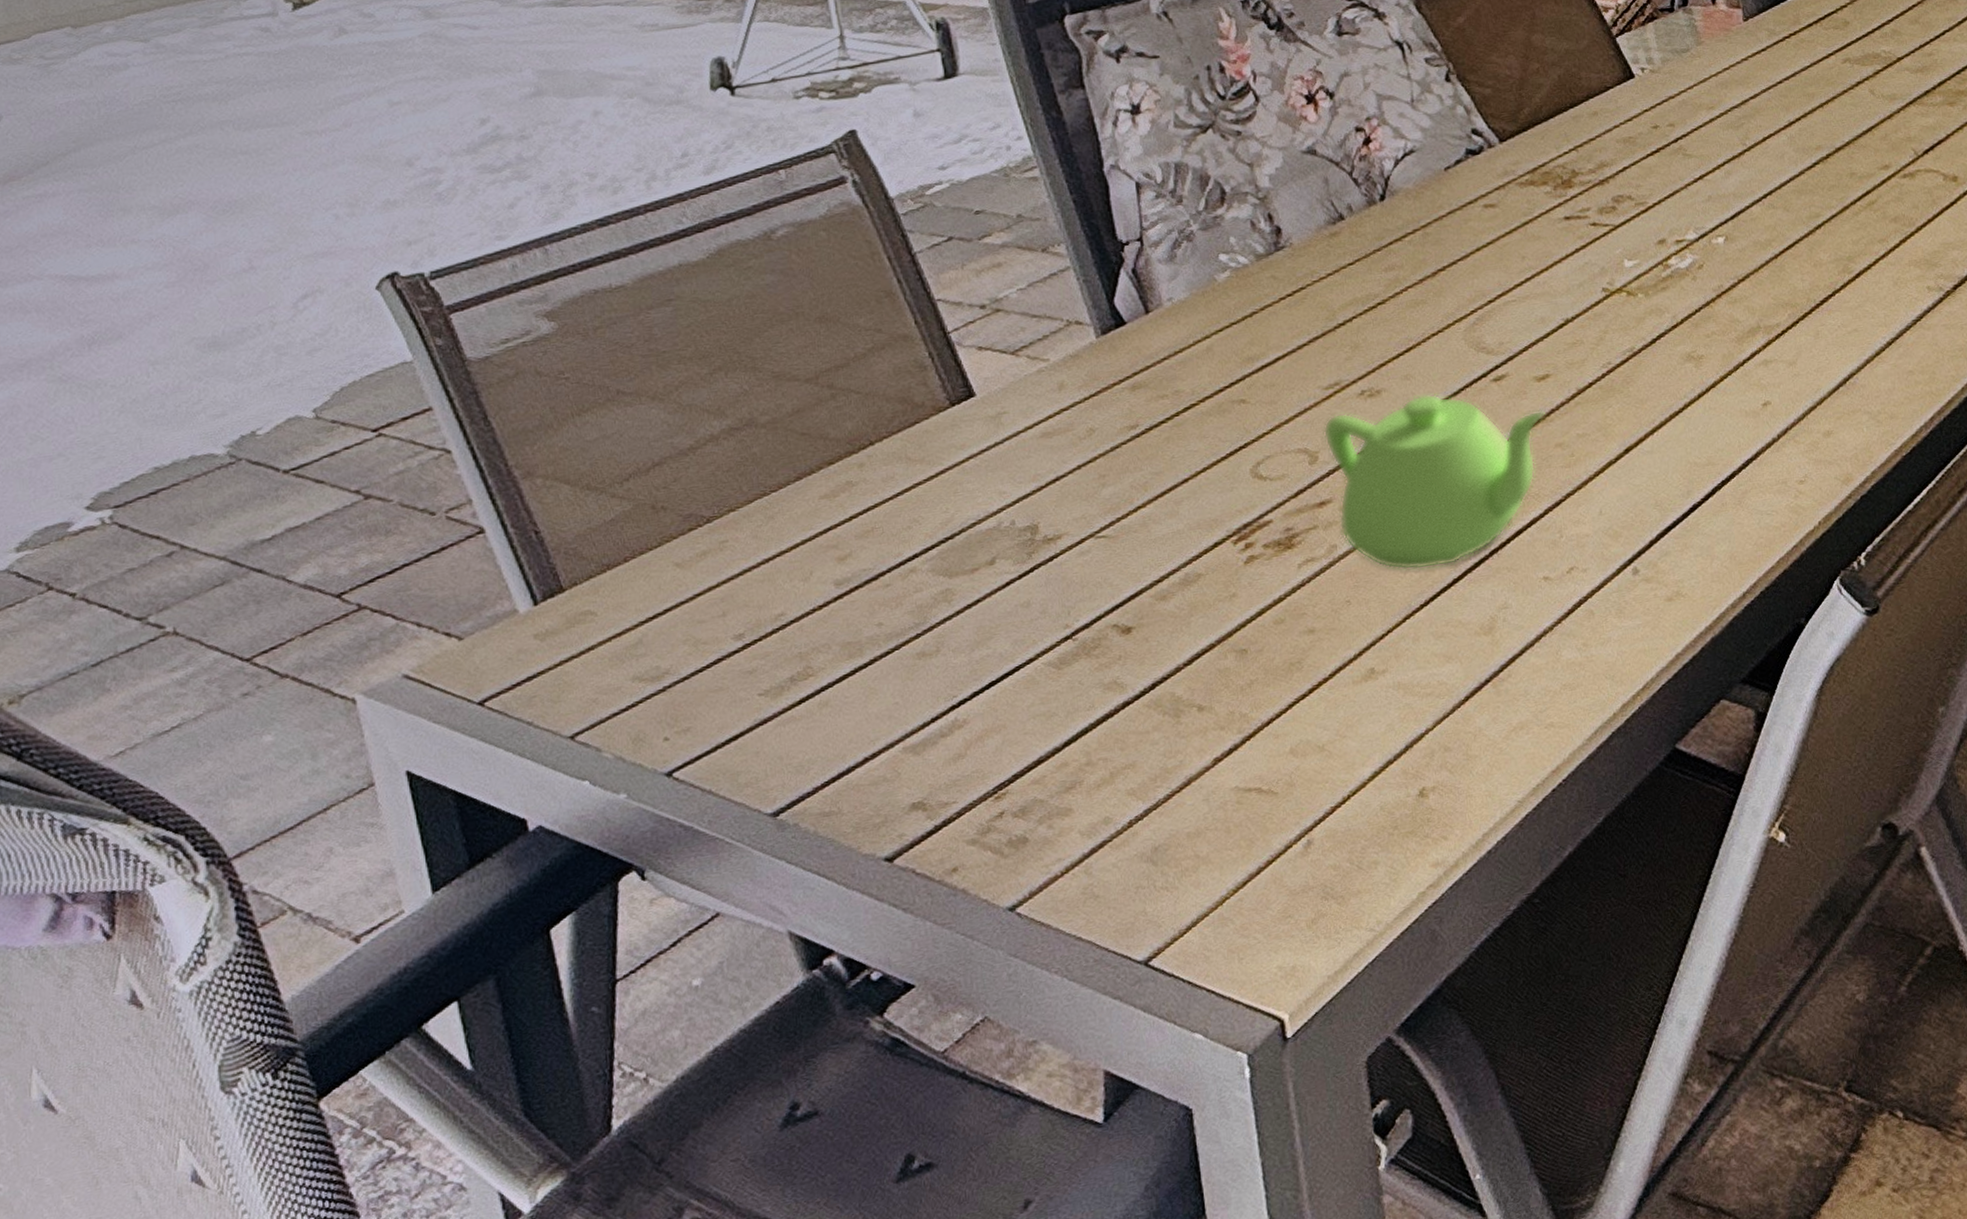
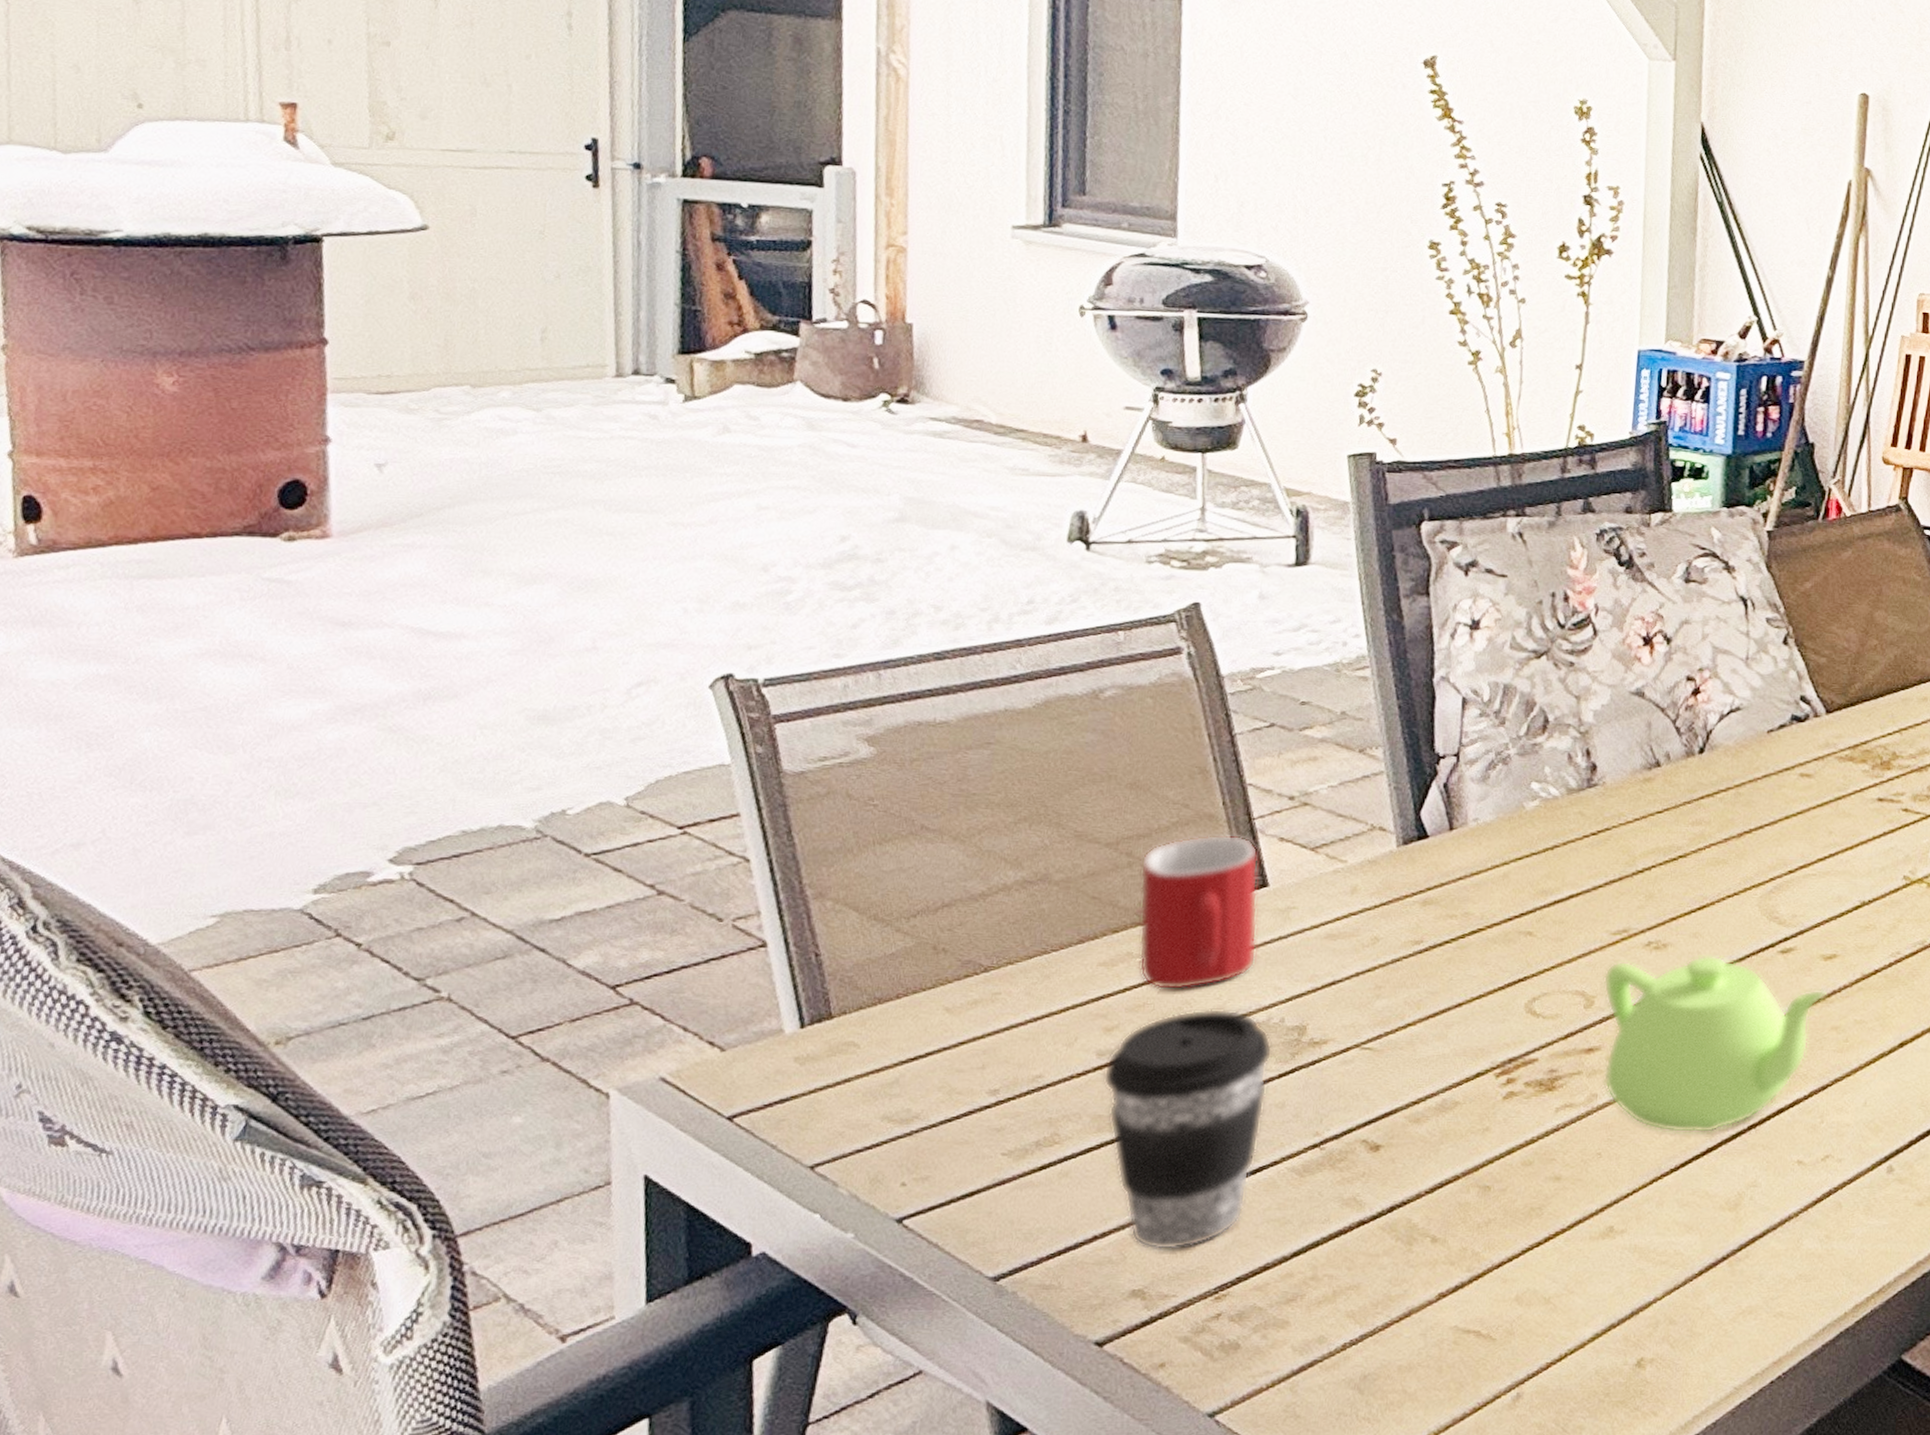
mug: none [843,351,976,513] -> present [1138,834,1259,990]
coffee cup: none [844,520,1011,762] -> present [1103,1008,1273,1250]

